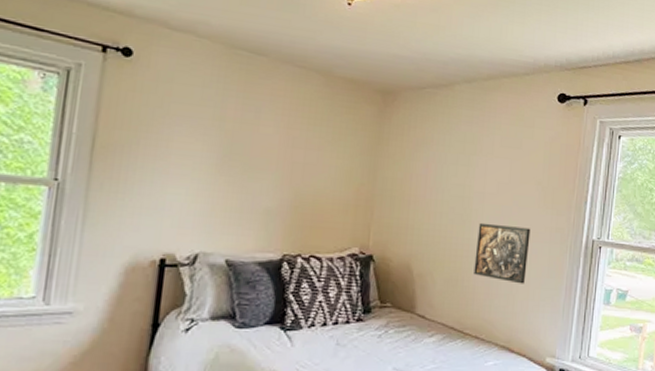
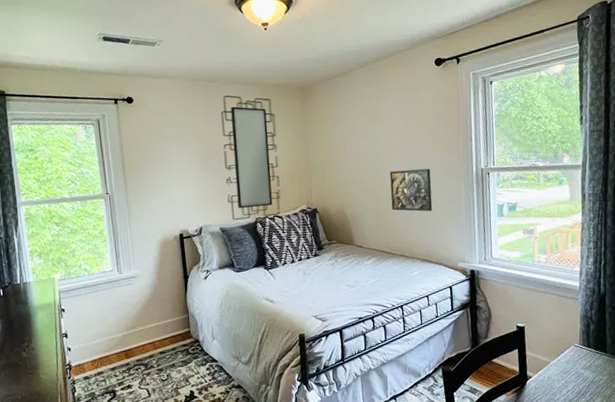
mirror: none [245,77,340,256] -> present [221,95,281,220]

